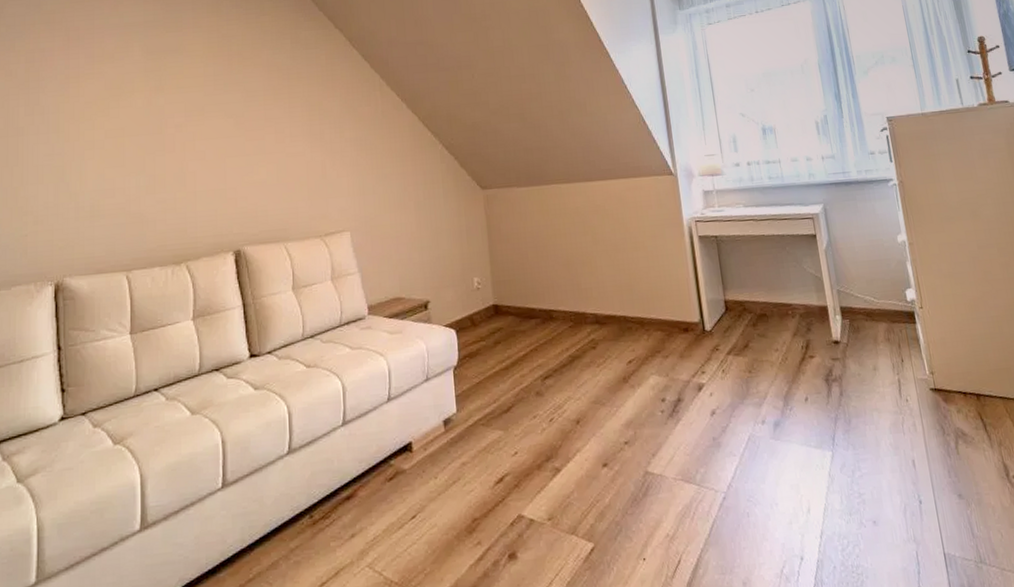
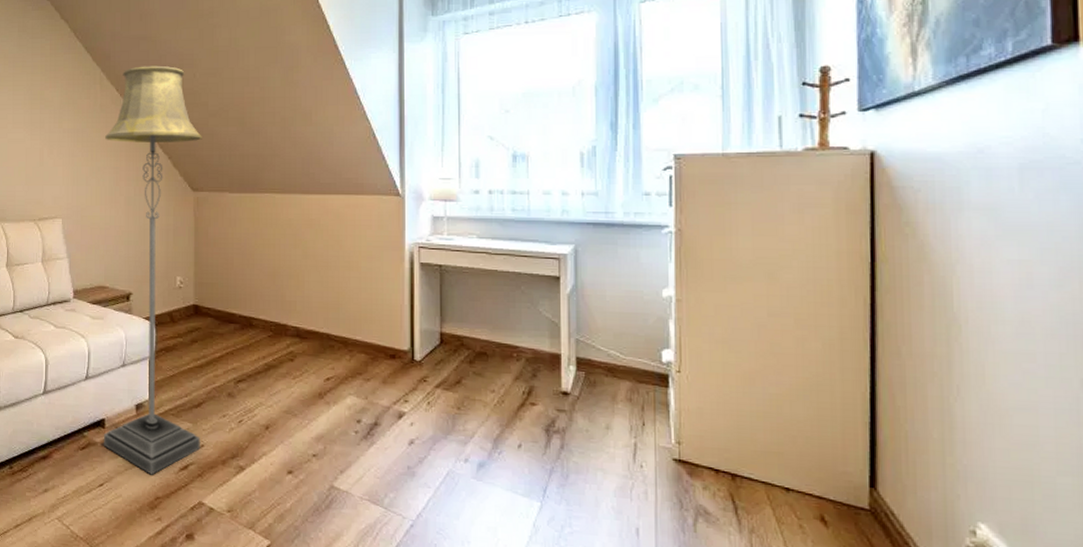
floor lamp: none [389,68,514,495] -> present [103,65,202,475]

